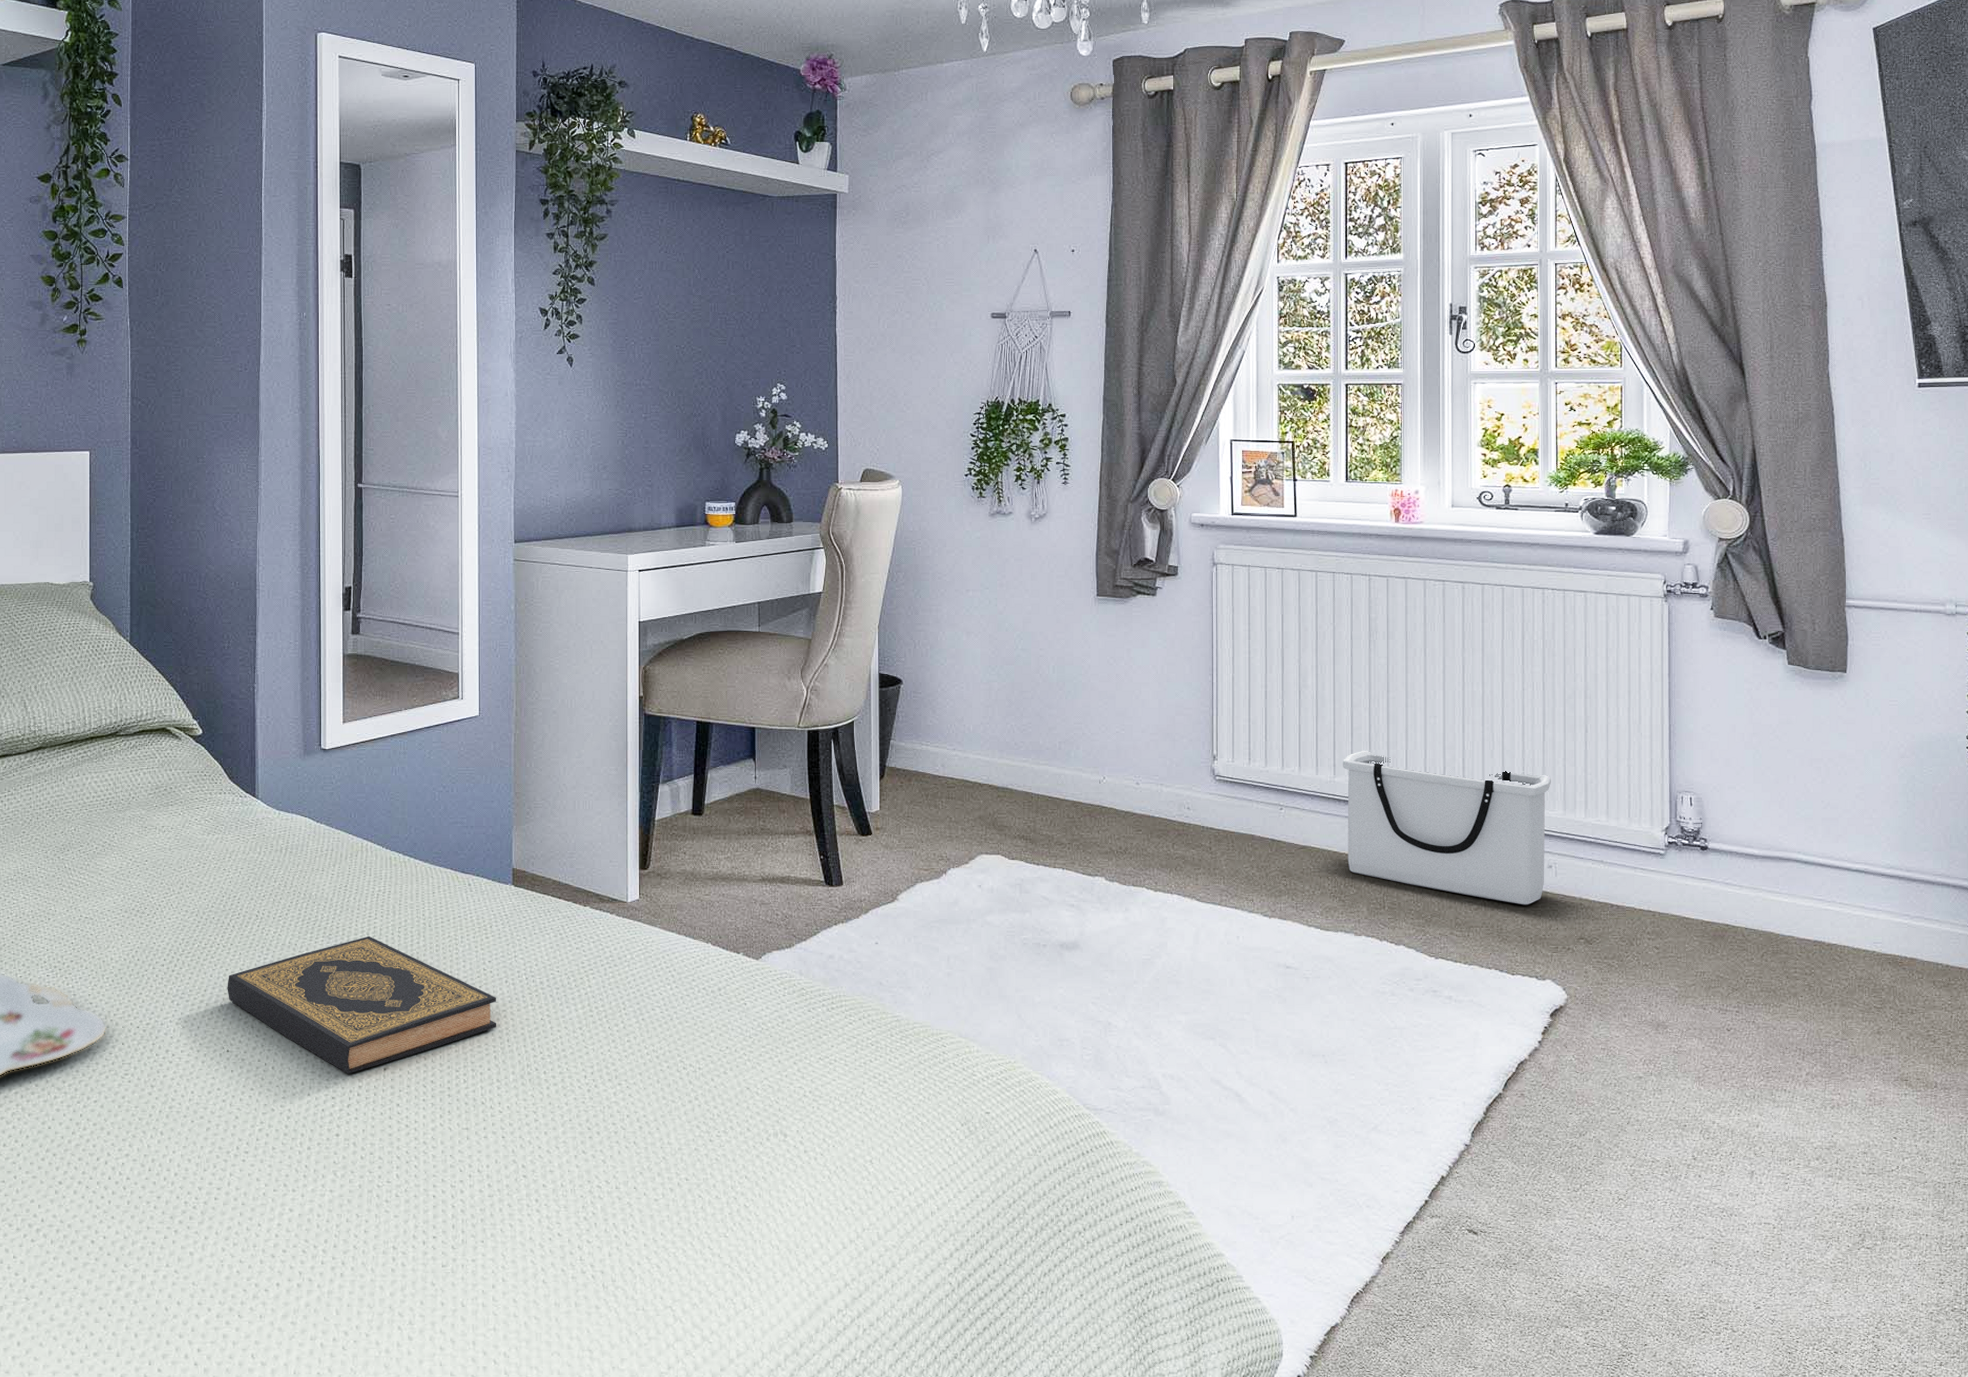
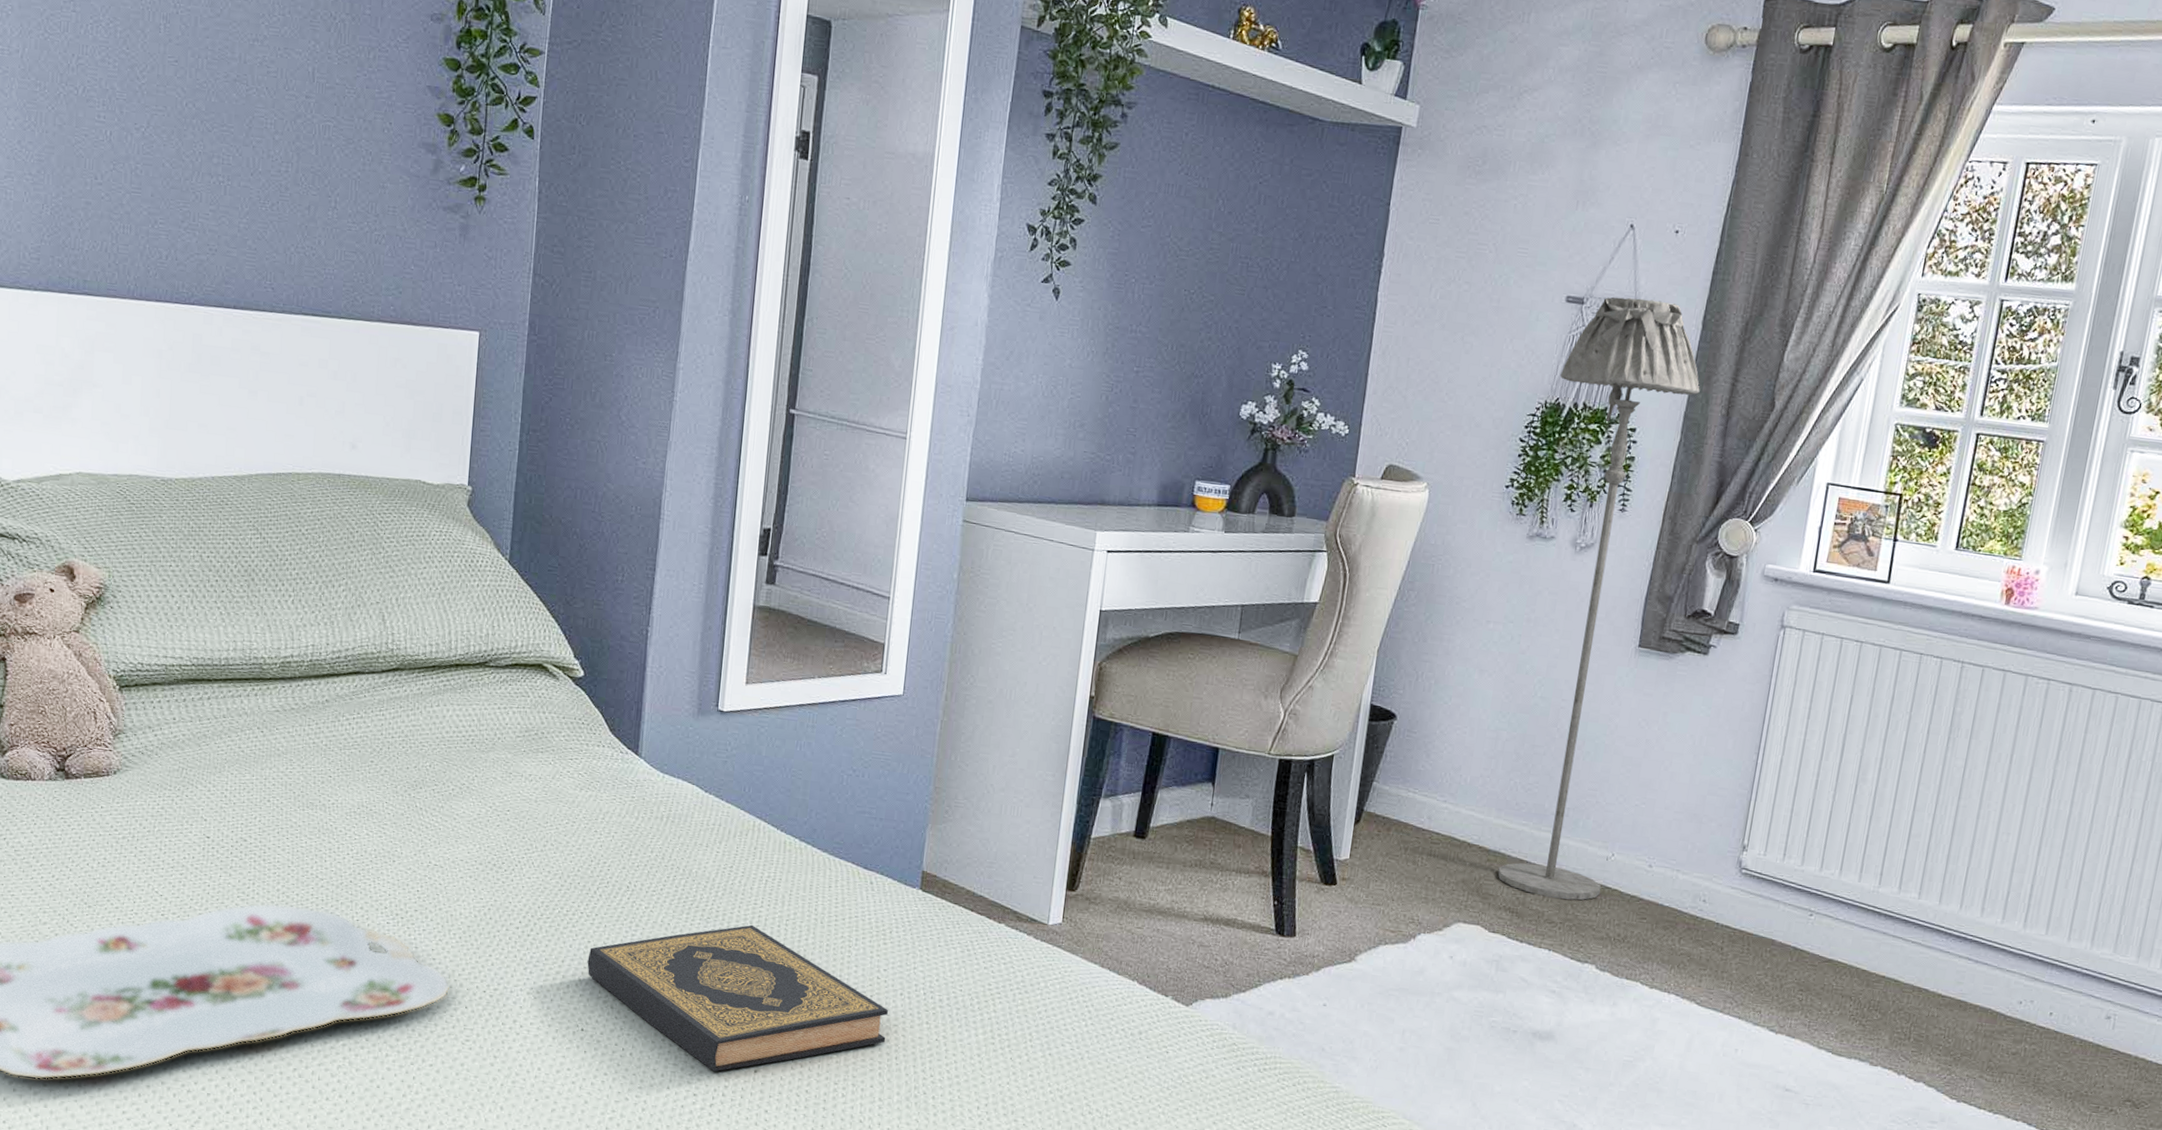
floor lamp: none [995,308,1113,823] -> present [1498,296,1700,900]
storage bin: present [1343,750,1551,905] -> none [1876,861,2130,1057]

